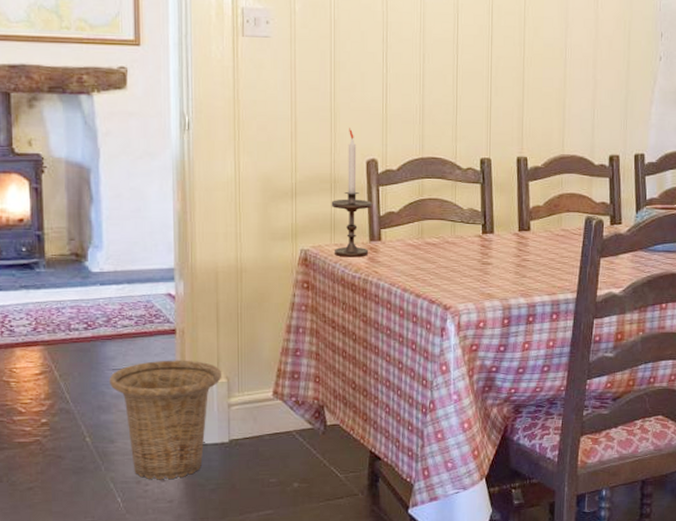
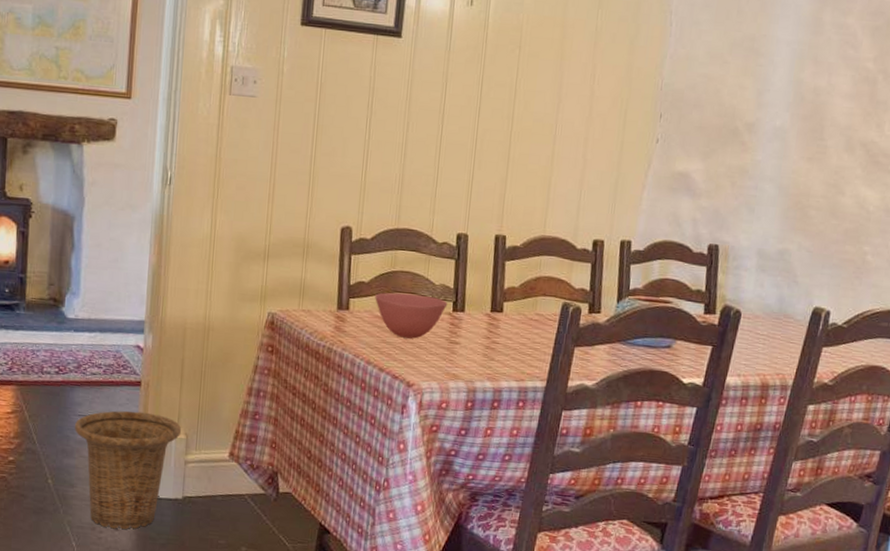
candlestick: present [331,128,372,257] -> none [301,193,343,325]
bowl: none [406,220,477,263] -> present [375,292,448,339]

